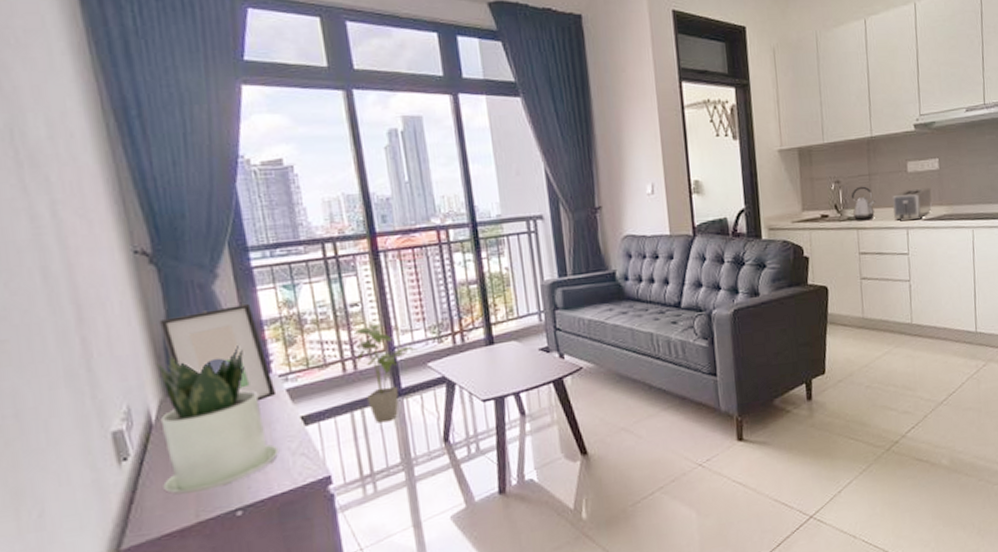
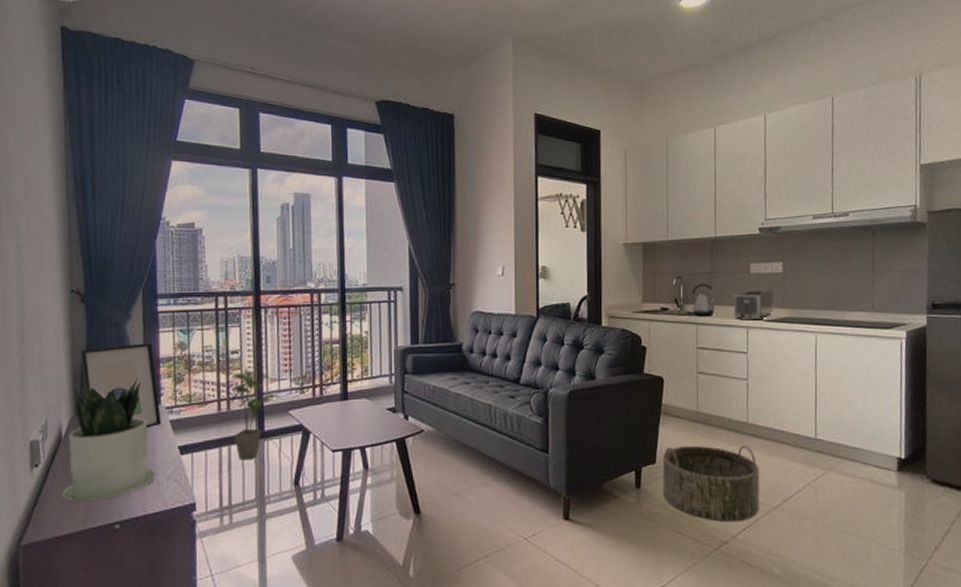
basket: none [832,346,927,423] -> present [662,445,760,521]

